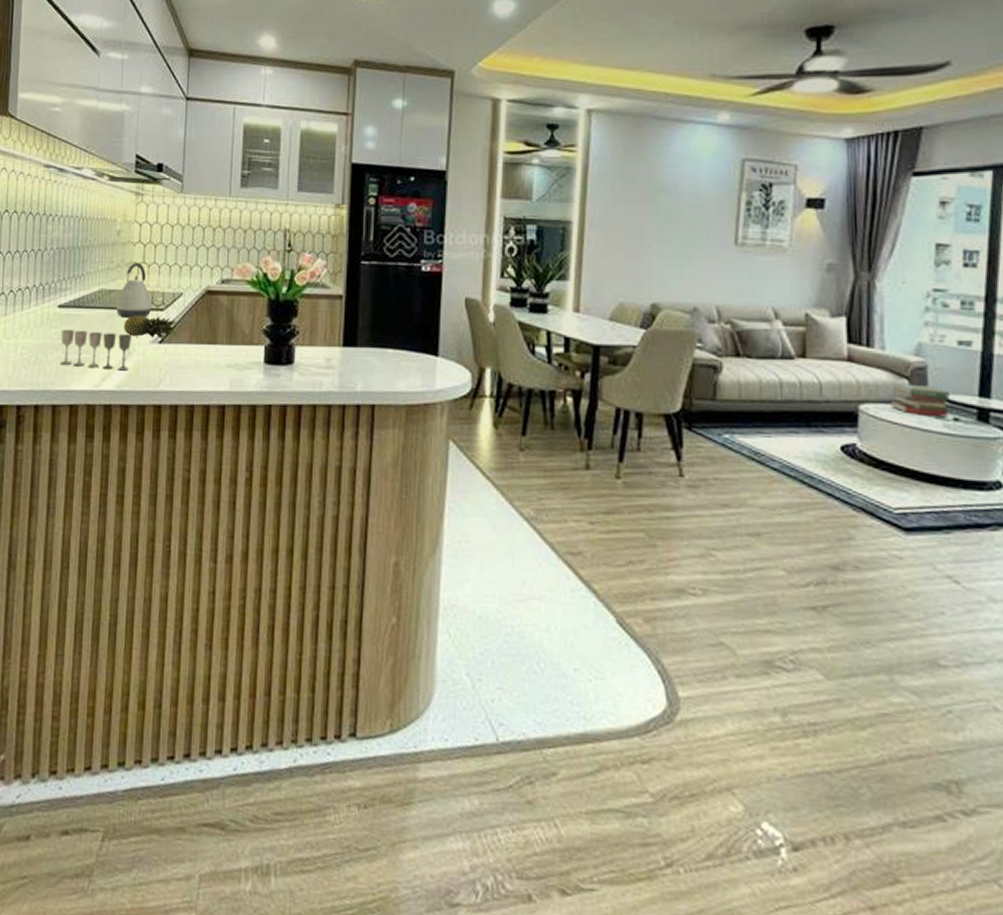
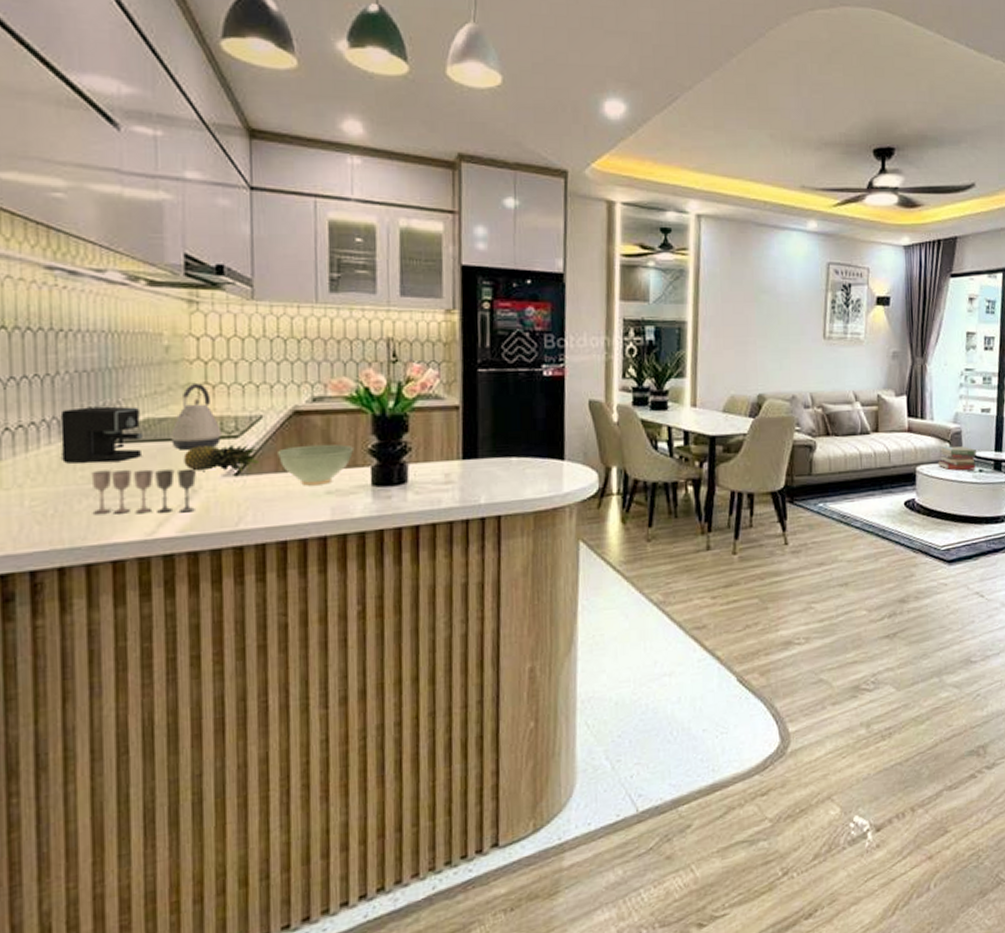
coffee maker: none [43,277,98,324] -> present [60,406,144,465]
bowl: none [191,321,252,358] -> present [276,444,355,486]

